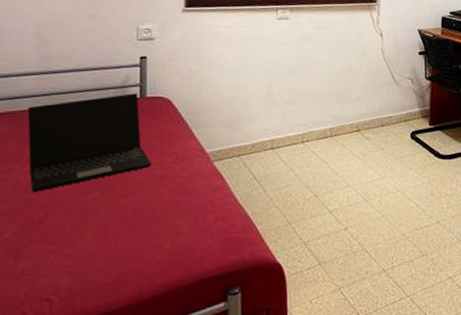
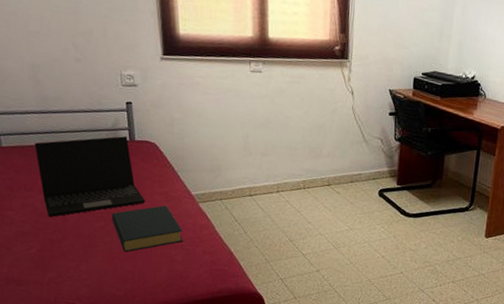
hardback book: none [109,167,193,228] -> present [112,205,184,253]

